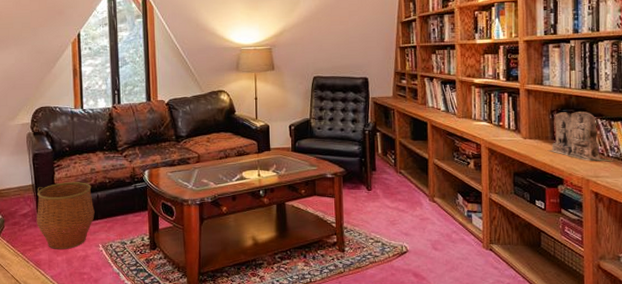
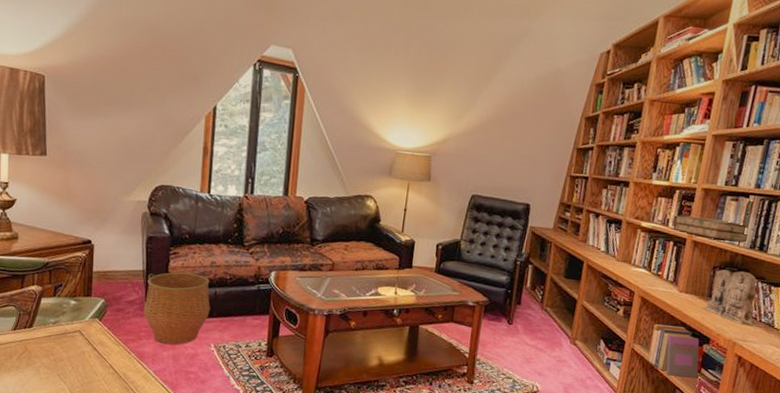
decorative box: none [506,65,578,85] -> present [675,214,749,243]
books: none [506,172,560,220] -> present [647,324,700,379]

